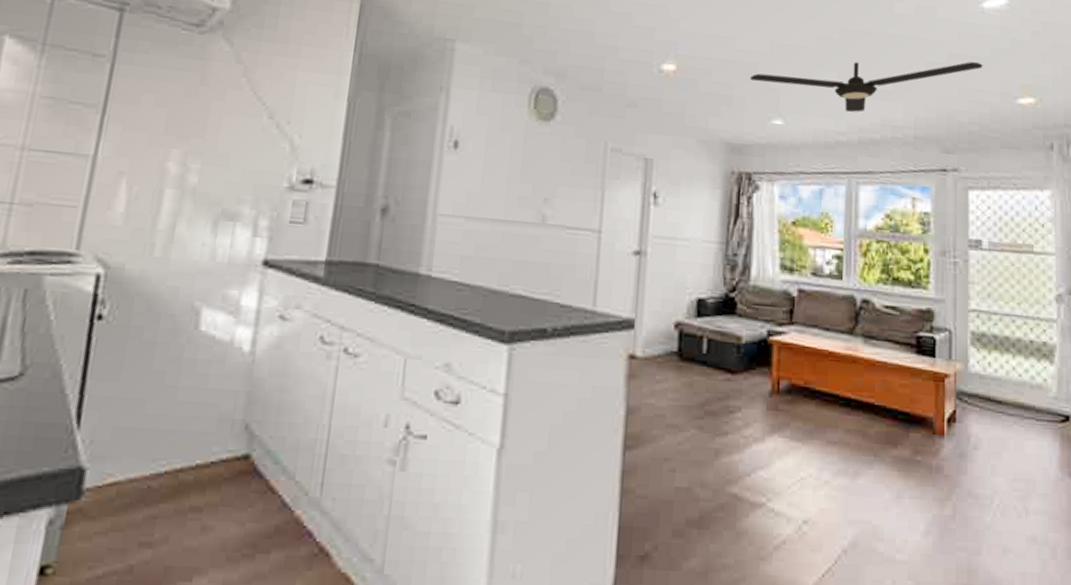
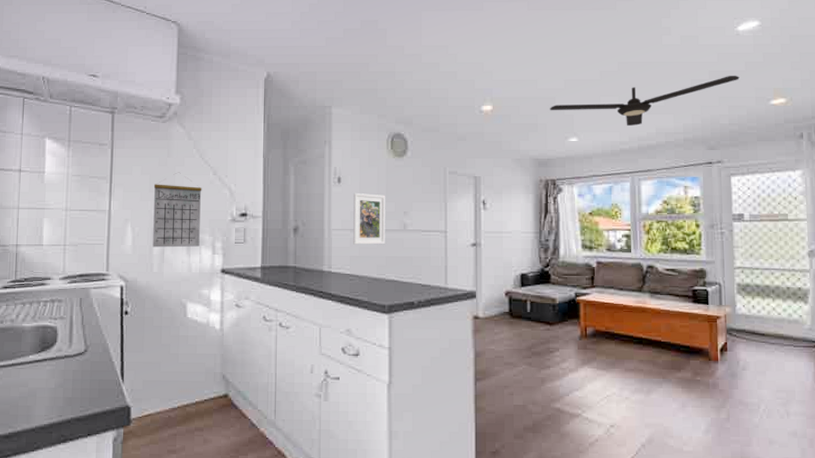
calendar: none [158,109,249,223] -> present [152,172,202,248]
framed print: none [467,166,521,243] -> present [353,193,386,245]

